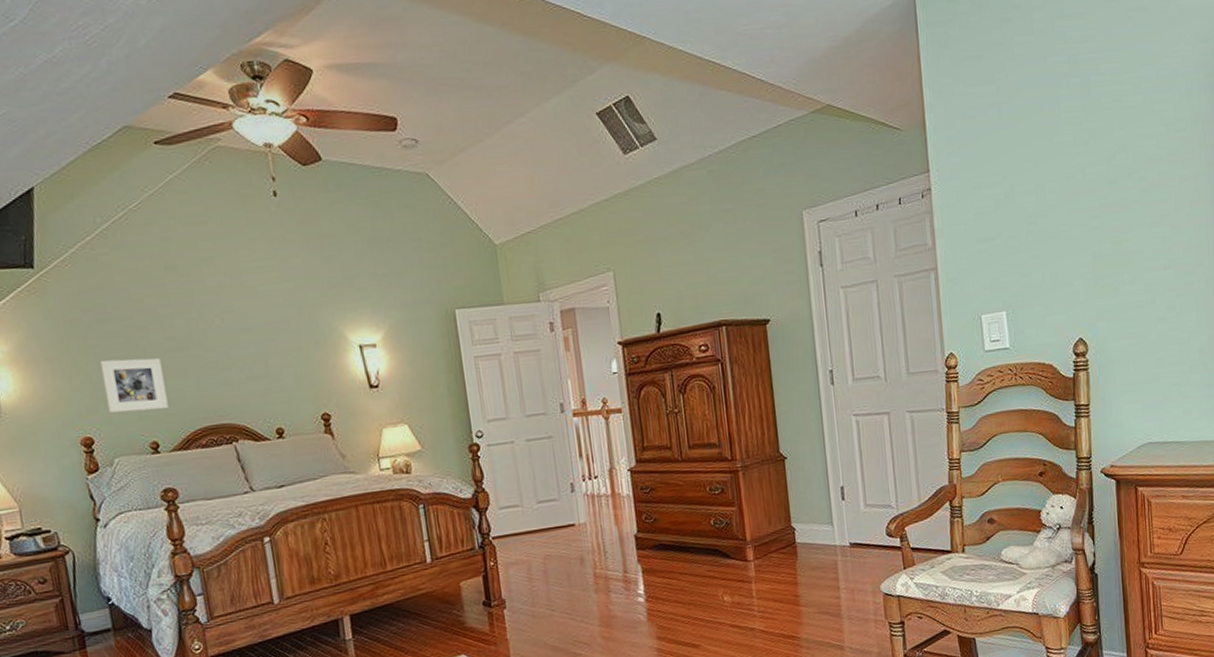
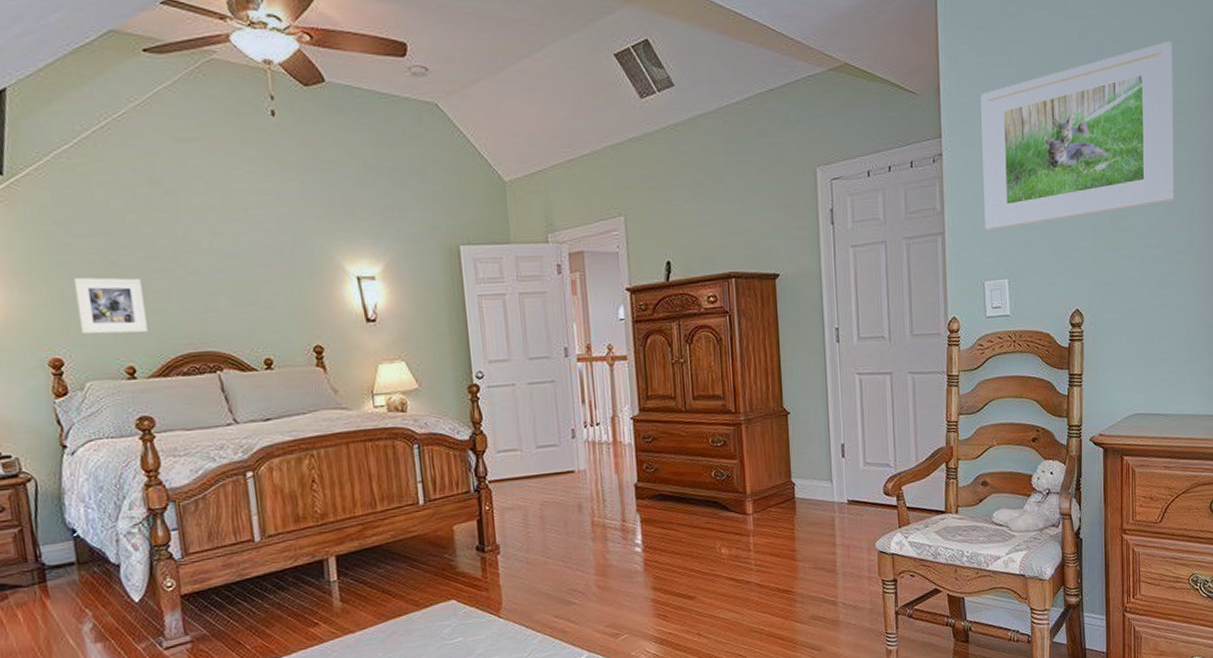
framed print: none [968,56,1179,263] -> present [981,40,1174,230]

